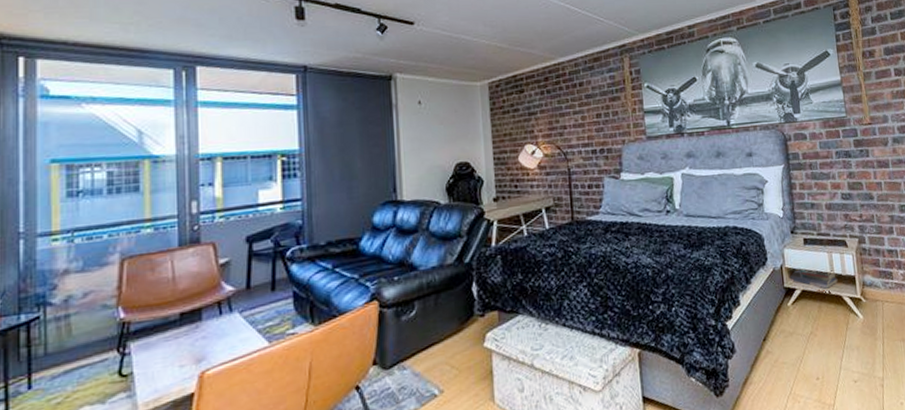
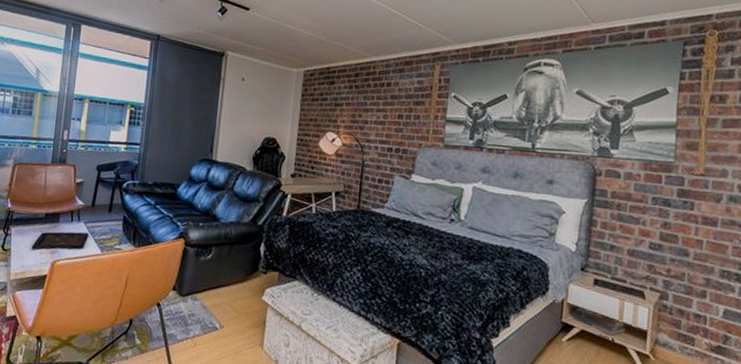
decorative tray: none [165,323,249,365] -> present [32,231,90,250]

